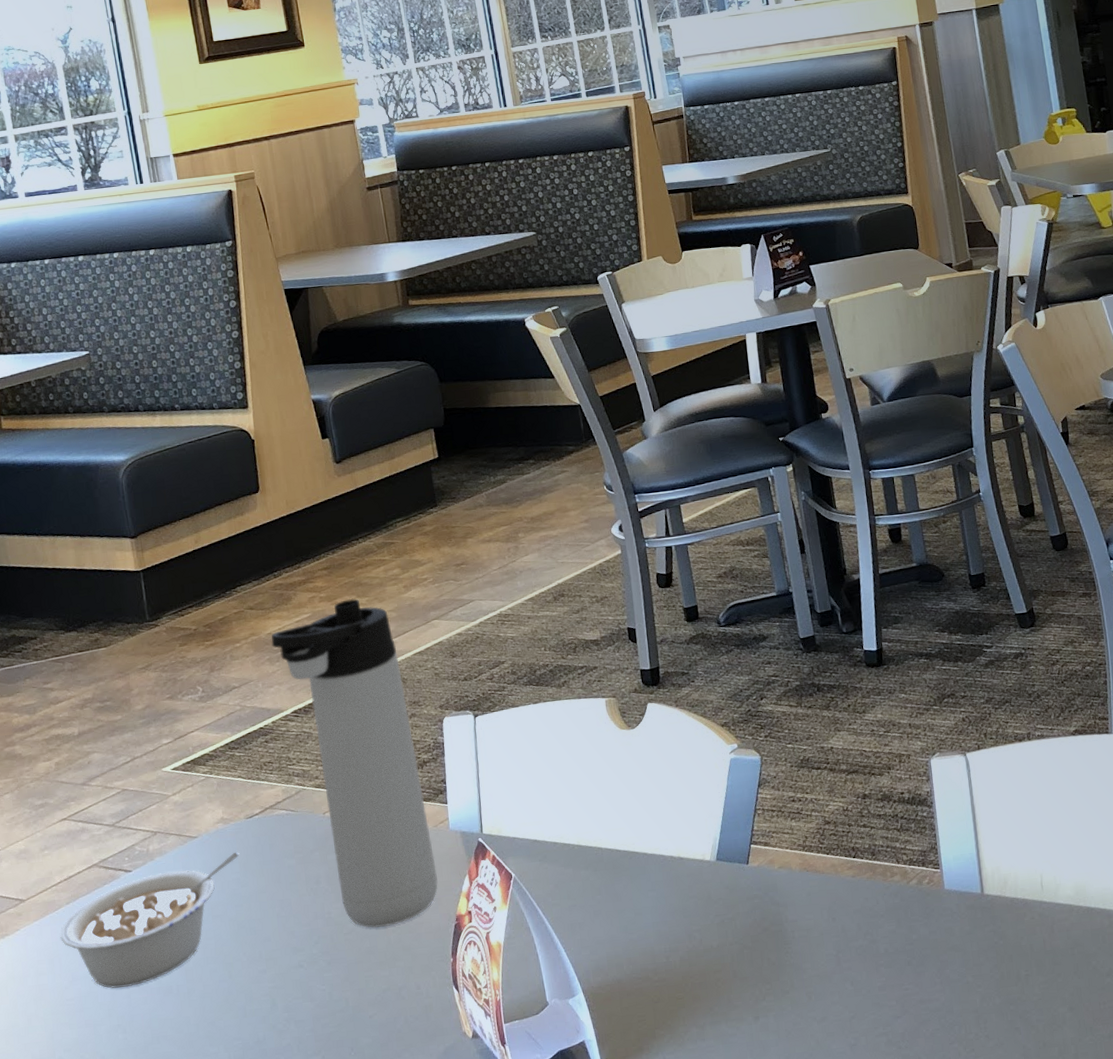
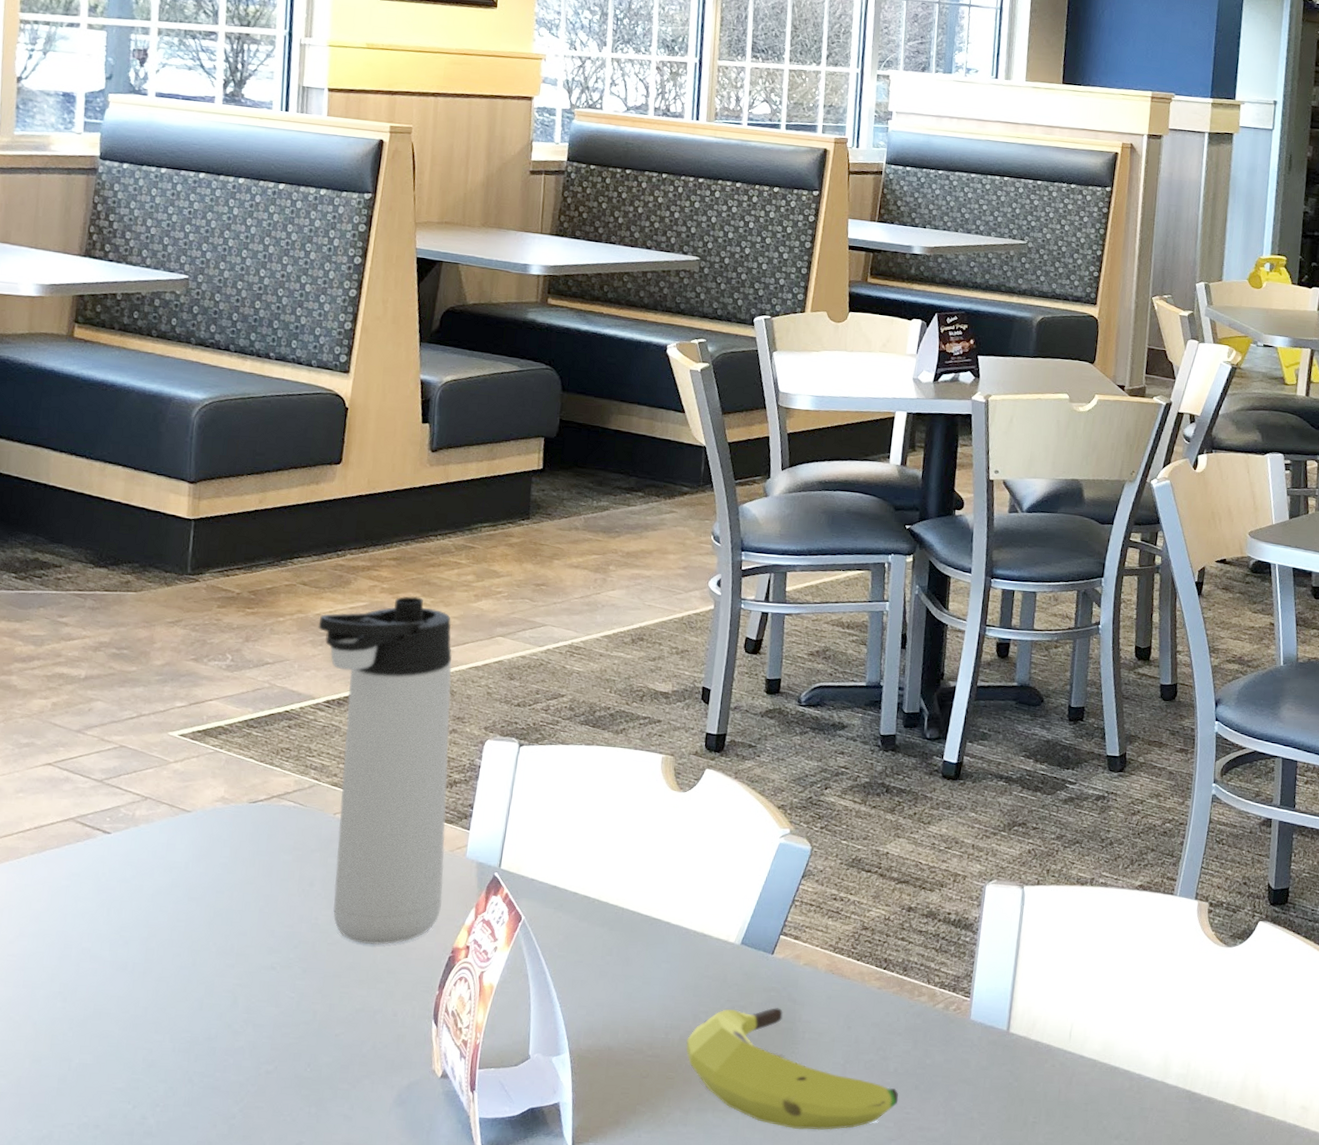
legume: present [60,851,240,988] -> none [16,835,233,954]
banana: none [687,913,895,1025] -> present [685,1008,899,1131]

